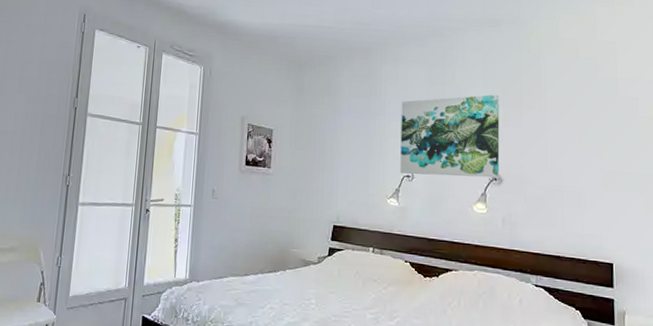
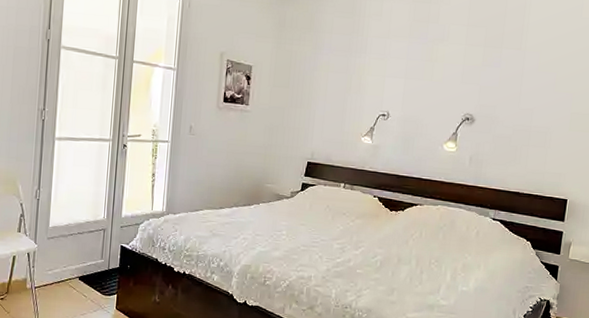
wall art: present [400,94,500,178] -> none [376,33,481,118]

